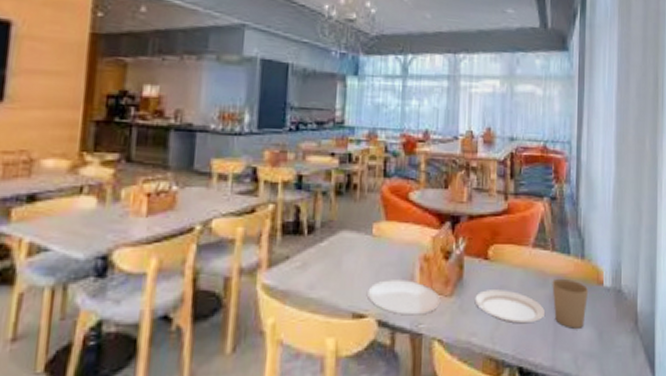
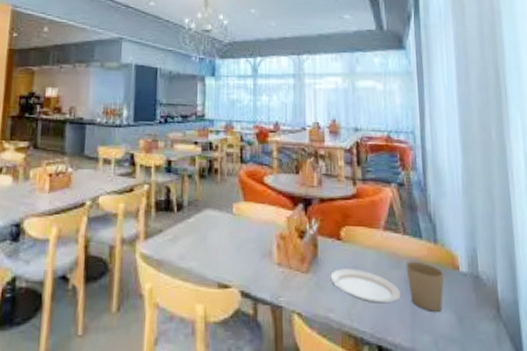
plate: present [368,280,441,316] -> none [231,254,298,289]

